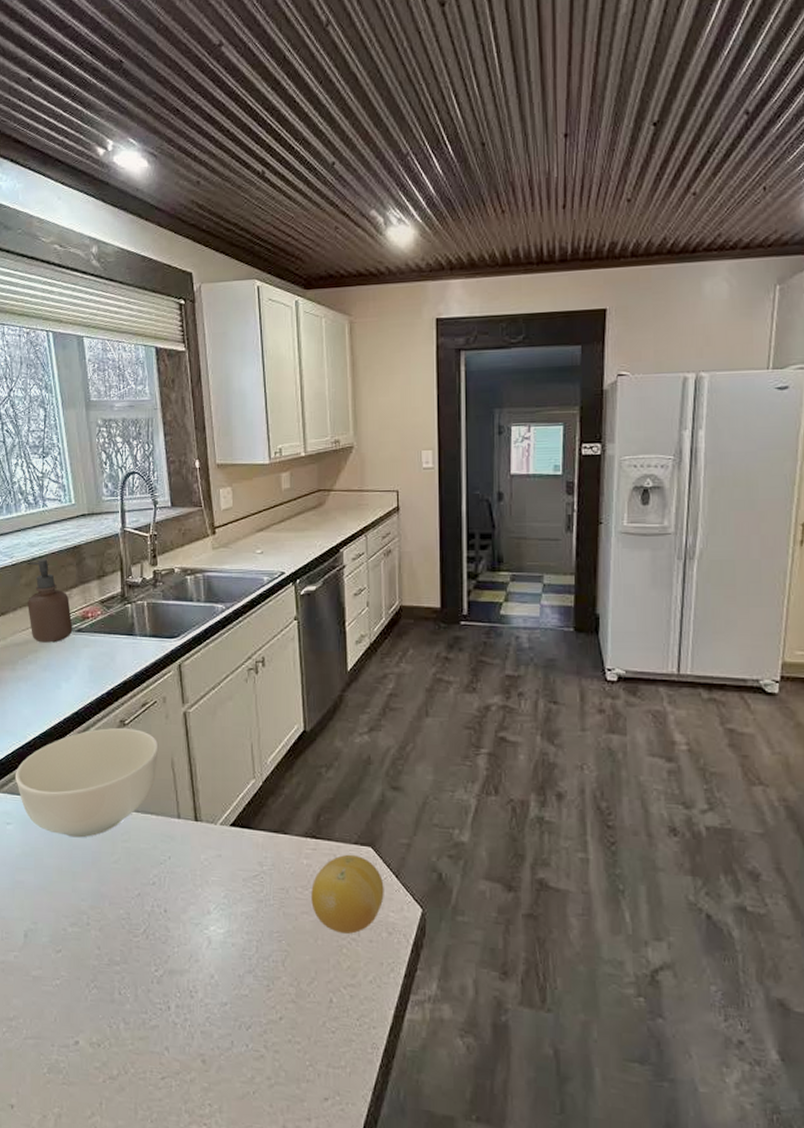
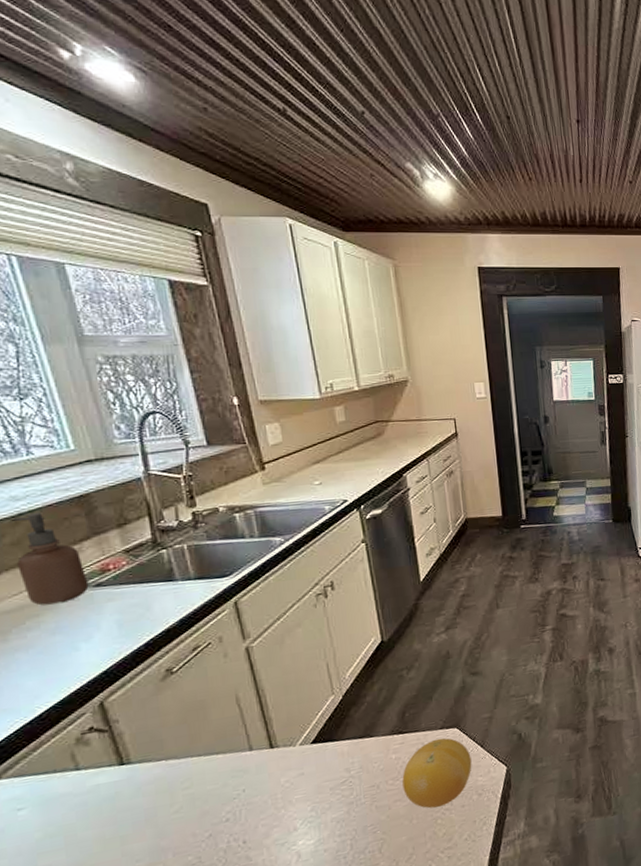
bowl: present [14,727,159,838] -> none [22,674,219,804]

